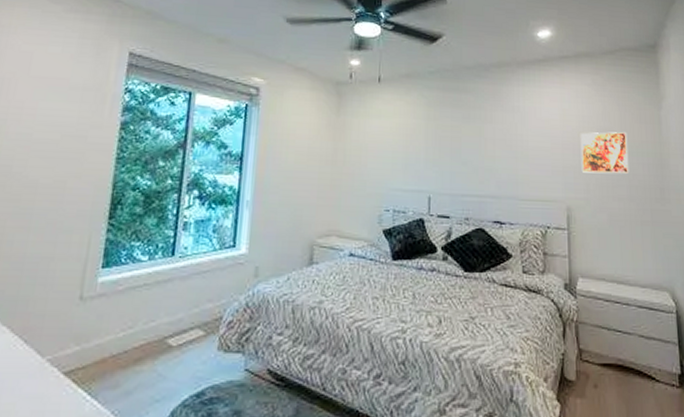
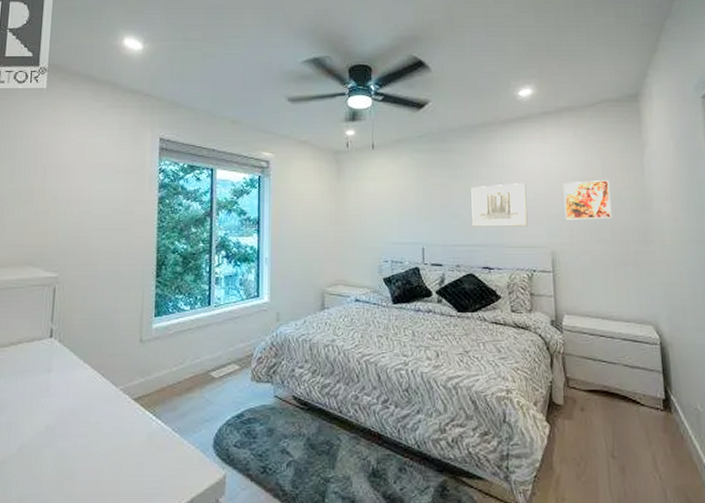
wall art: none [484,130,543,178] -> present [471,183,528,227]

